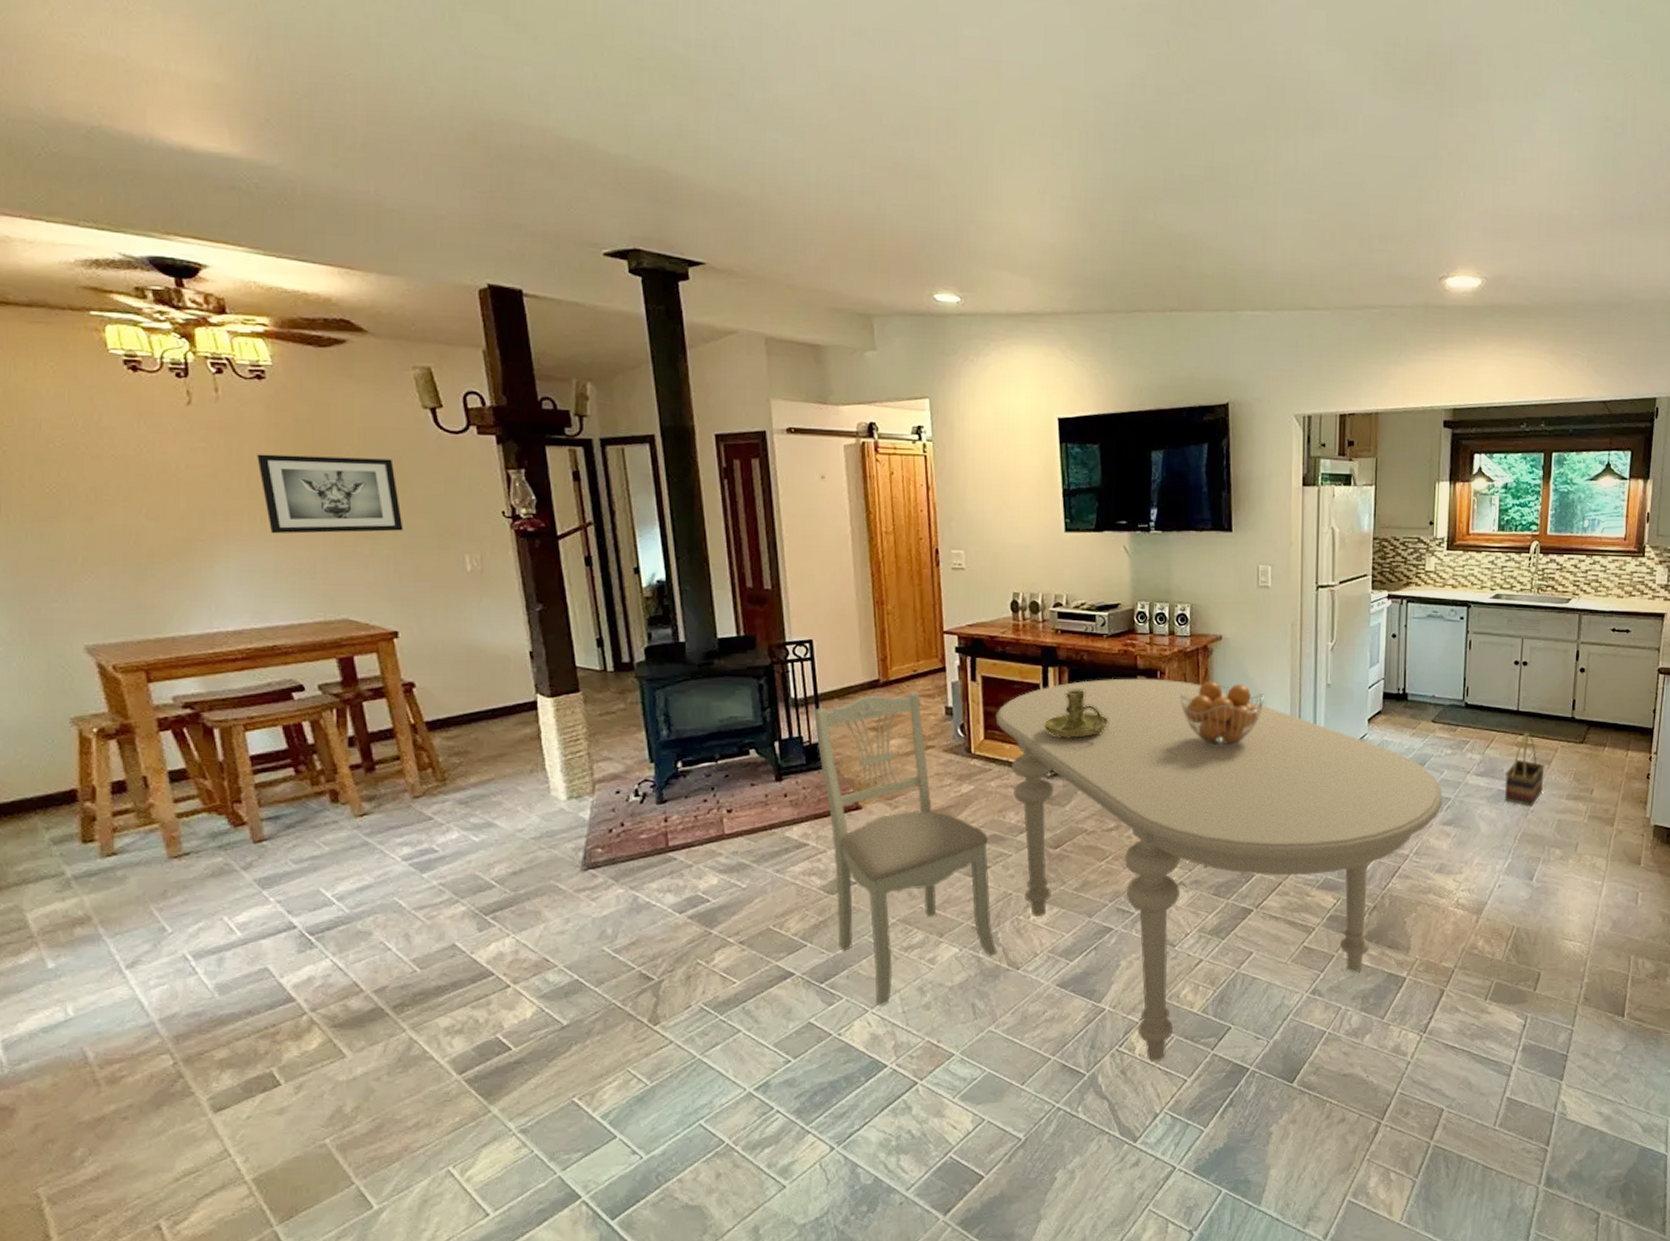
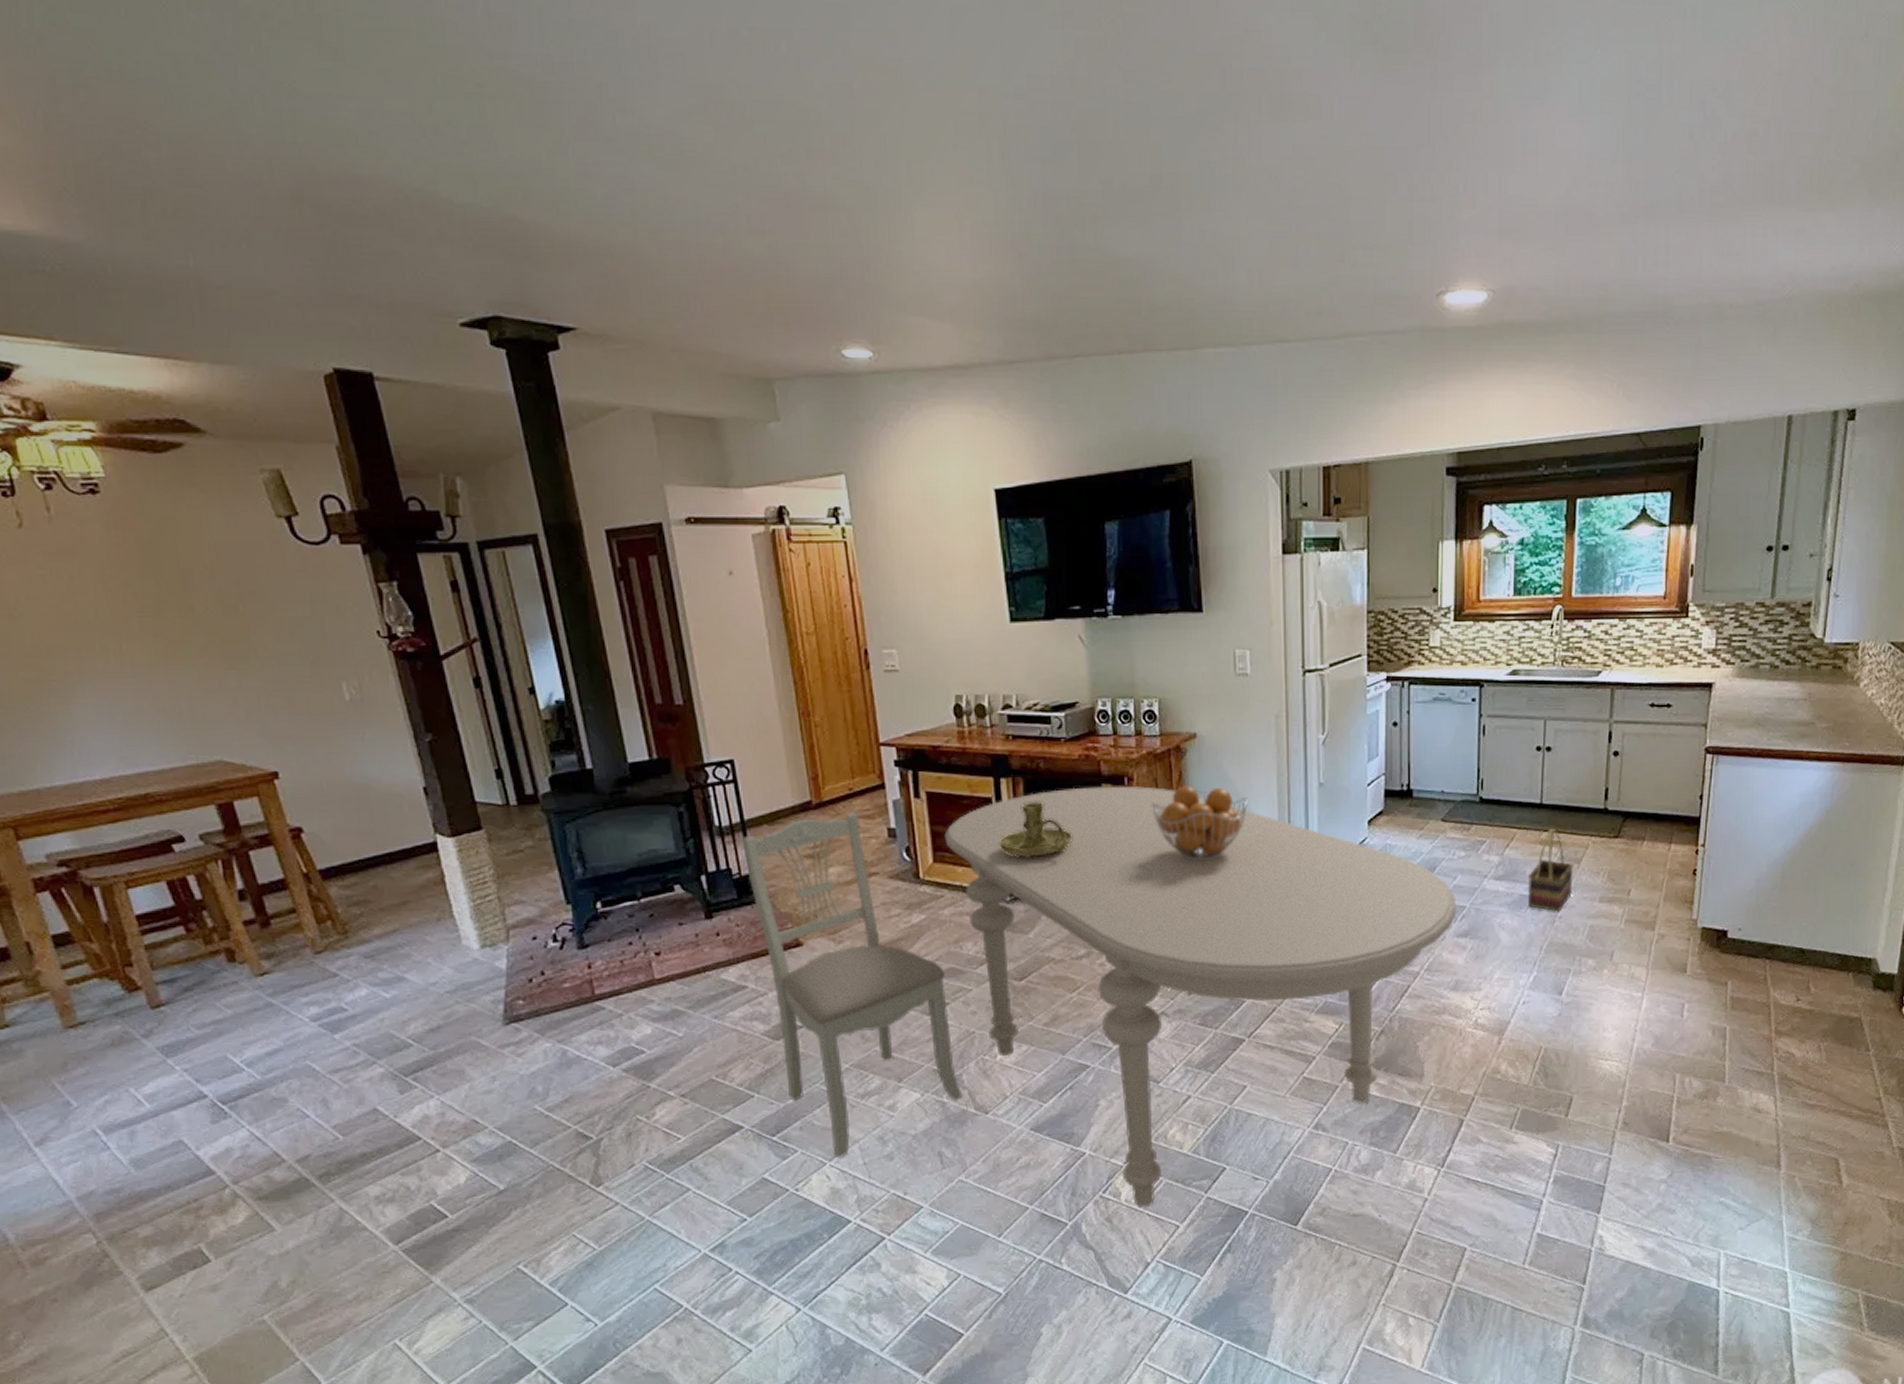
wall art: present [257,454,403,534] -> none [101,578,271,669]

